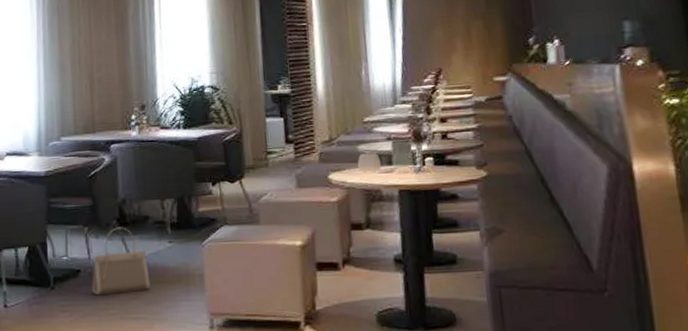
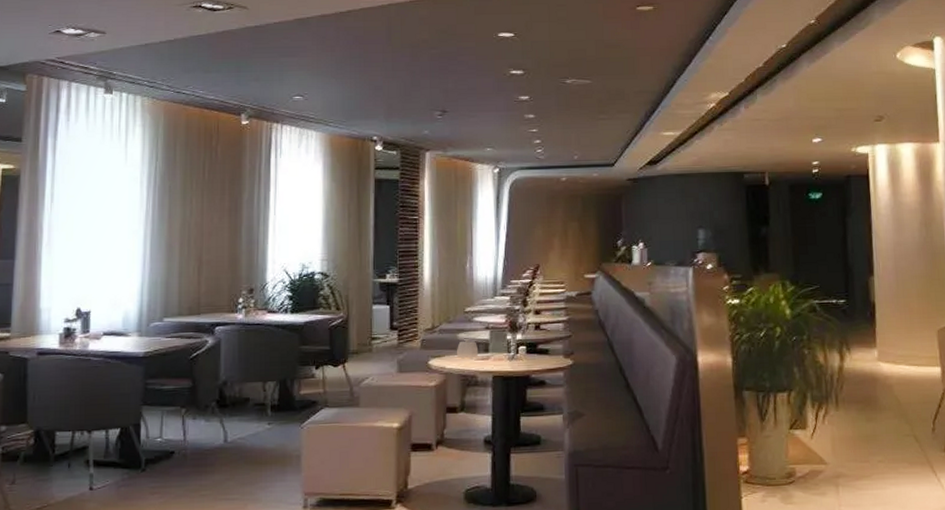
handbag: present [92,227,150,296] -> none [186,408,246,477]

